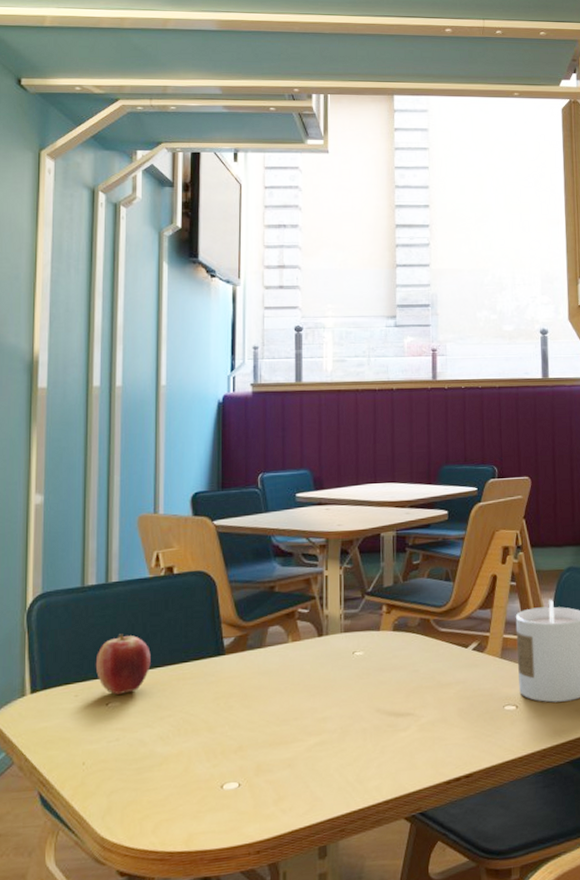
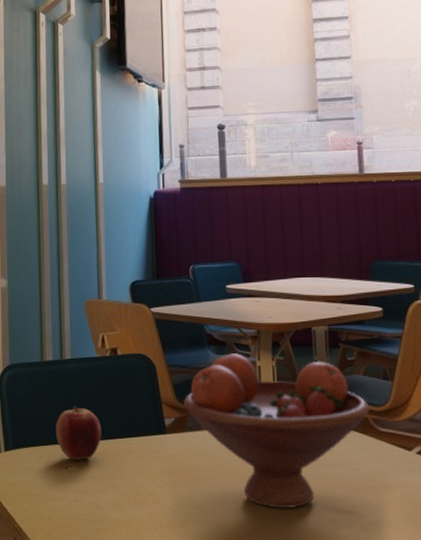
fruit bowl: none [245,564,432,721] -> present [183,353,370,509]

